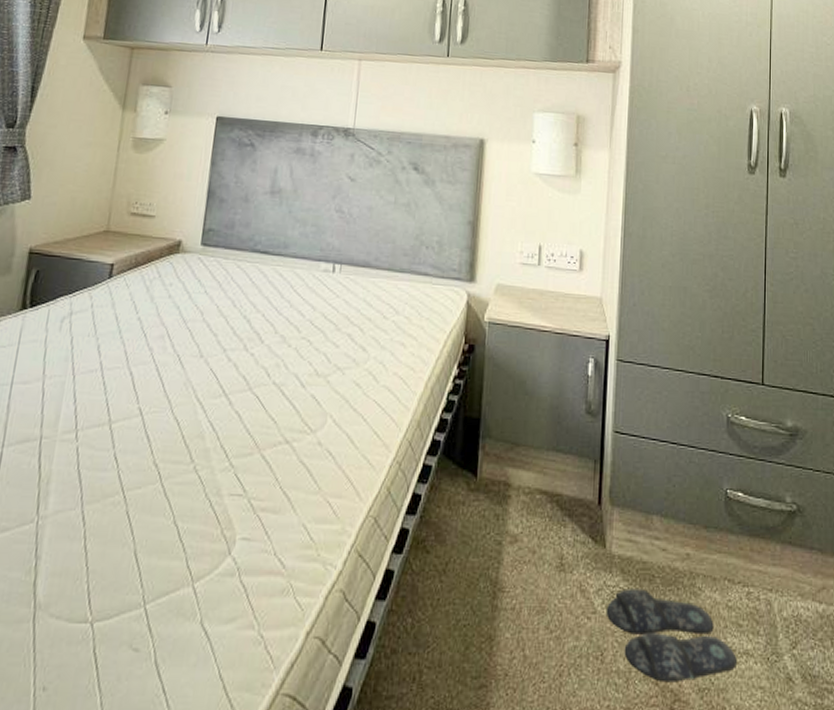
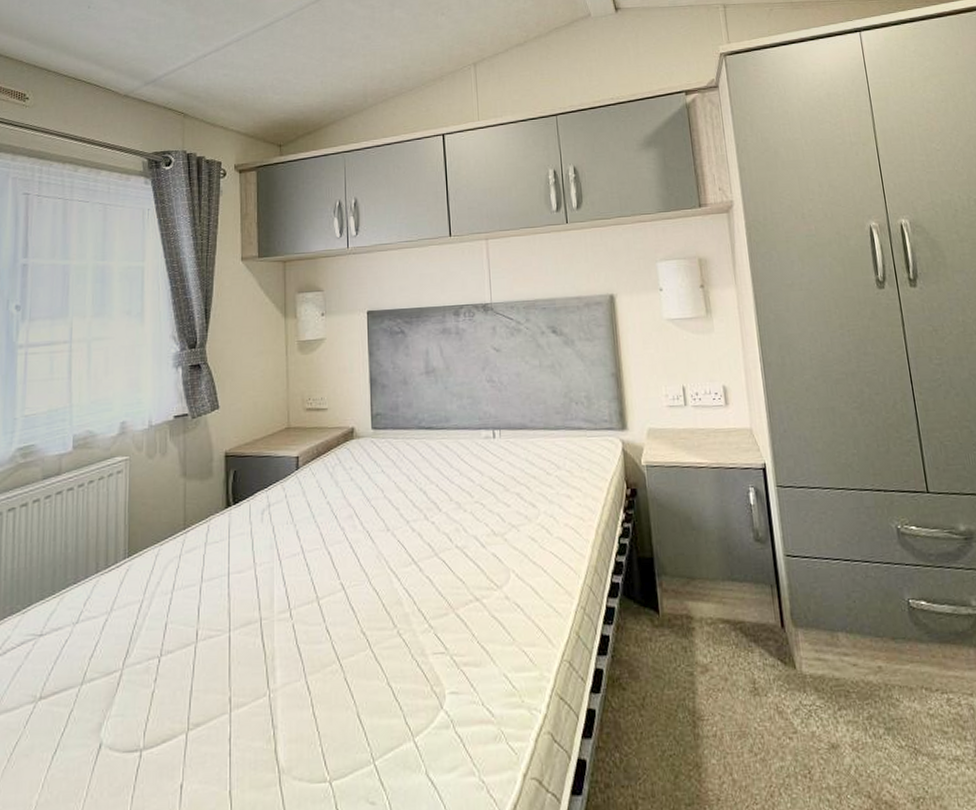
slippers: present [606,589,737,683] -> none [806,705,948,795]

